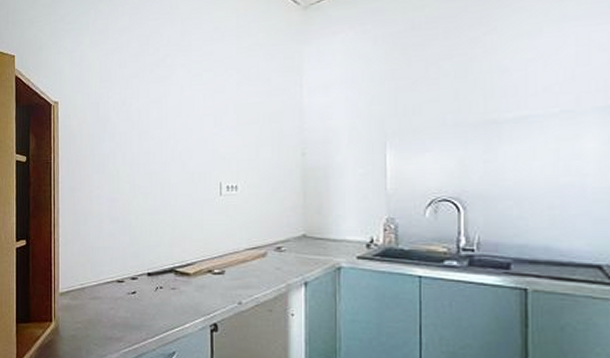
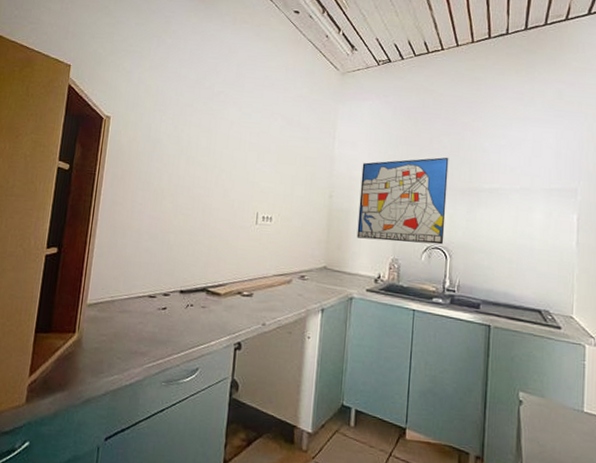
wall art: none [339,86,454,198] -> present [356,157,449,245]

